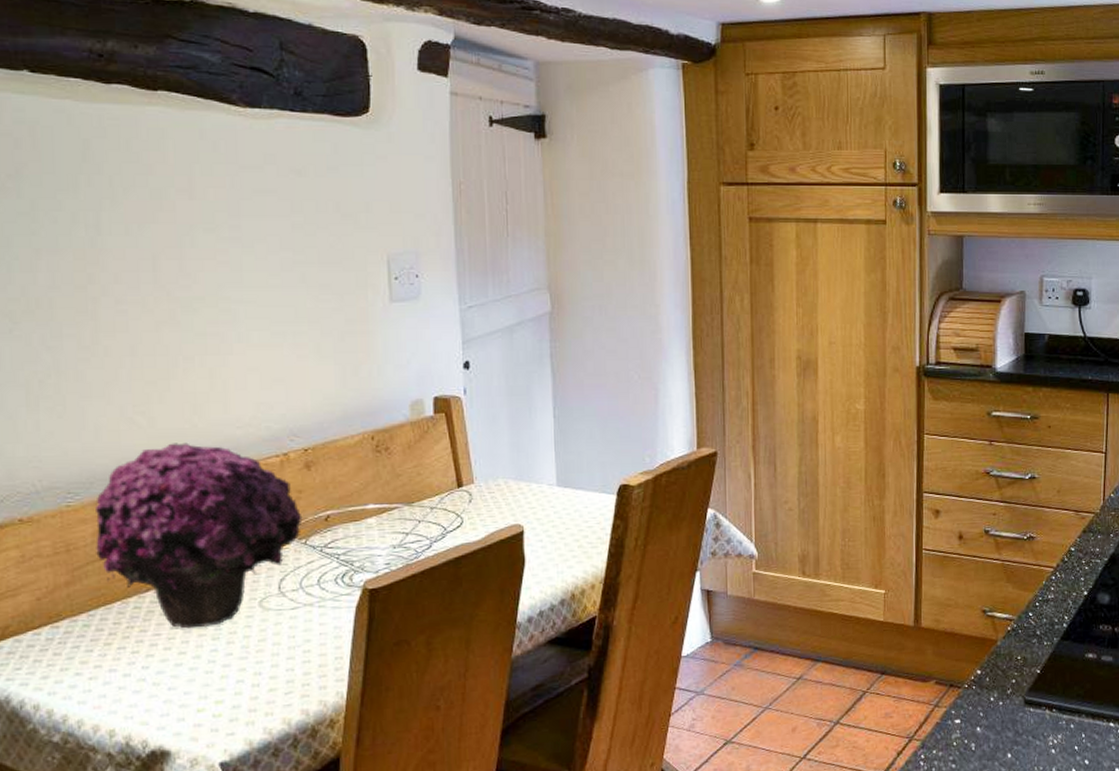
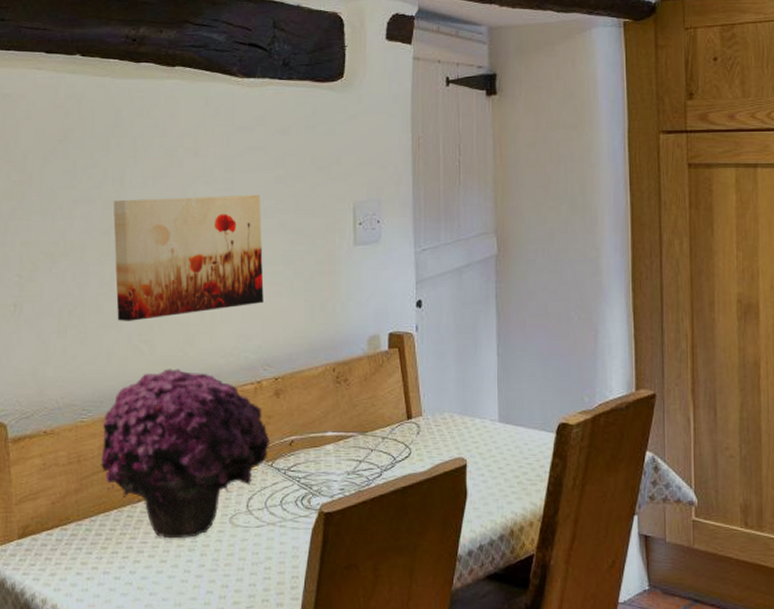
wall art: none [87,244,286,390] -> present [113,194,264,321]

